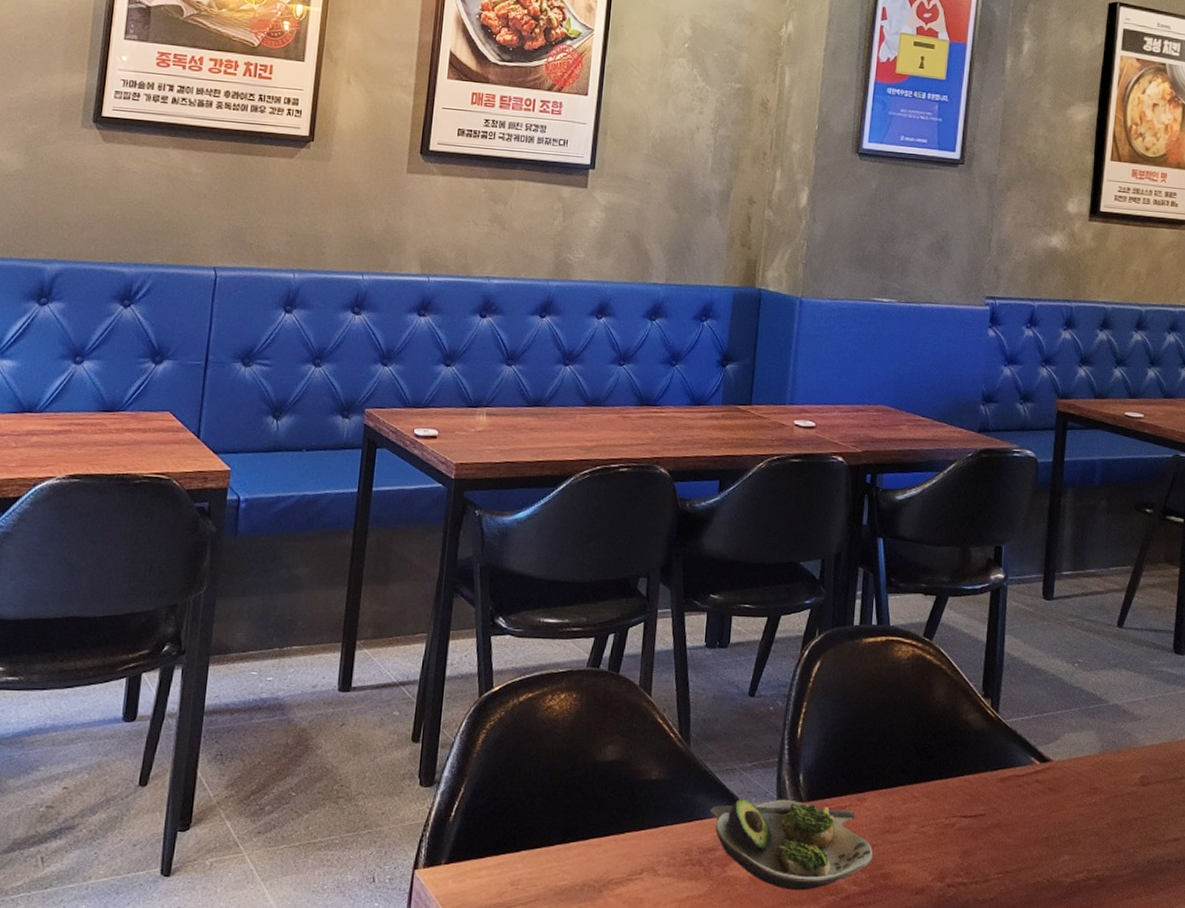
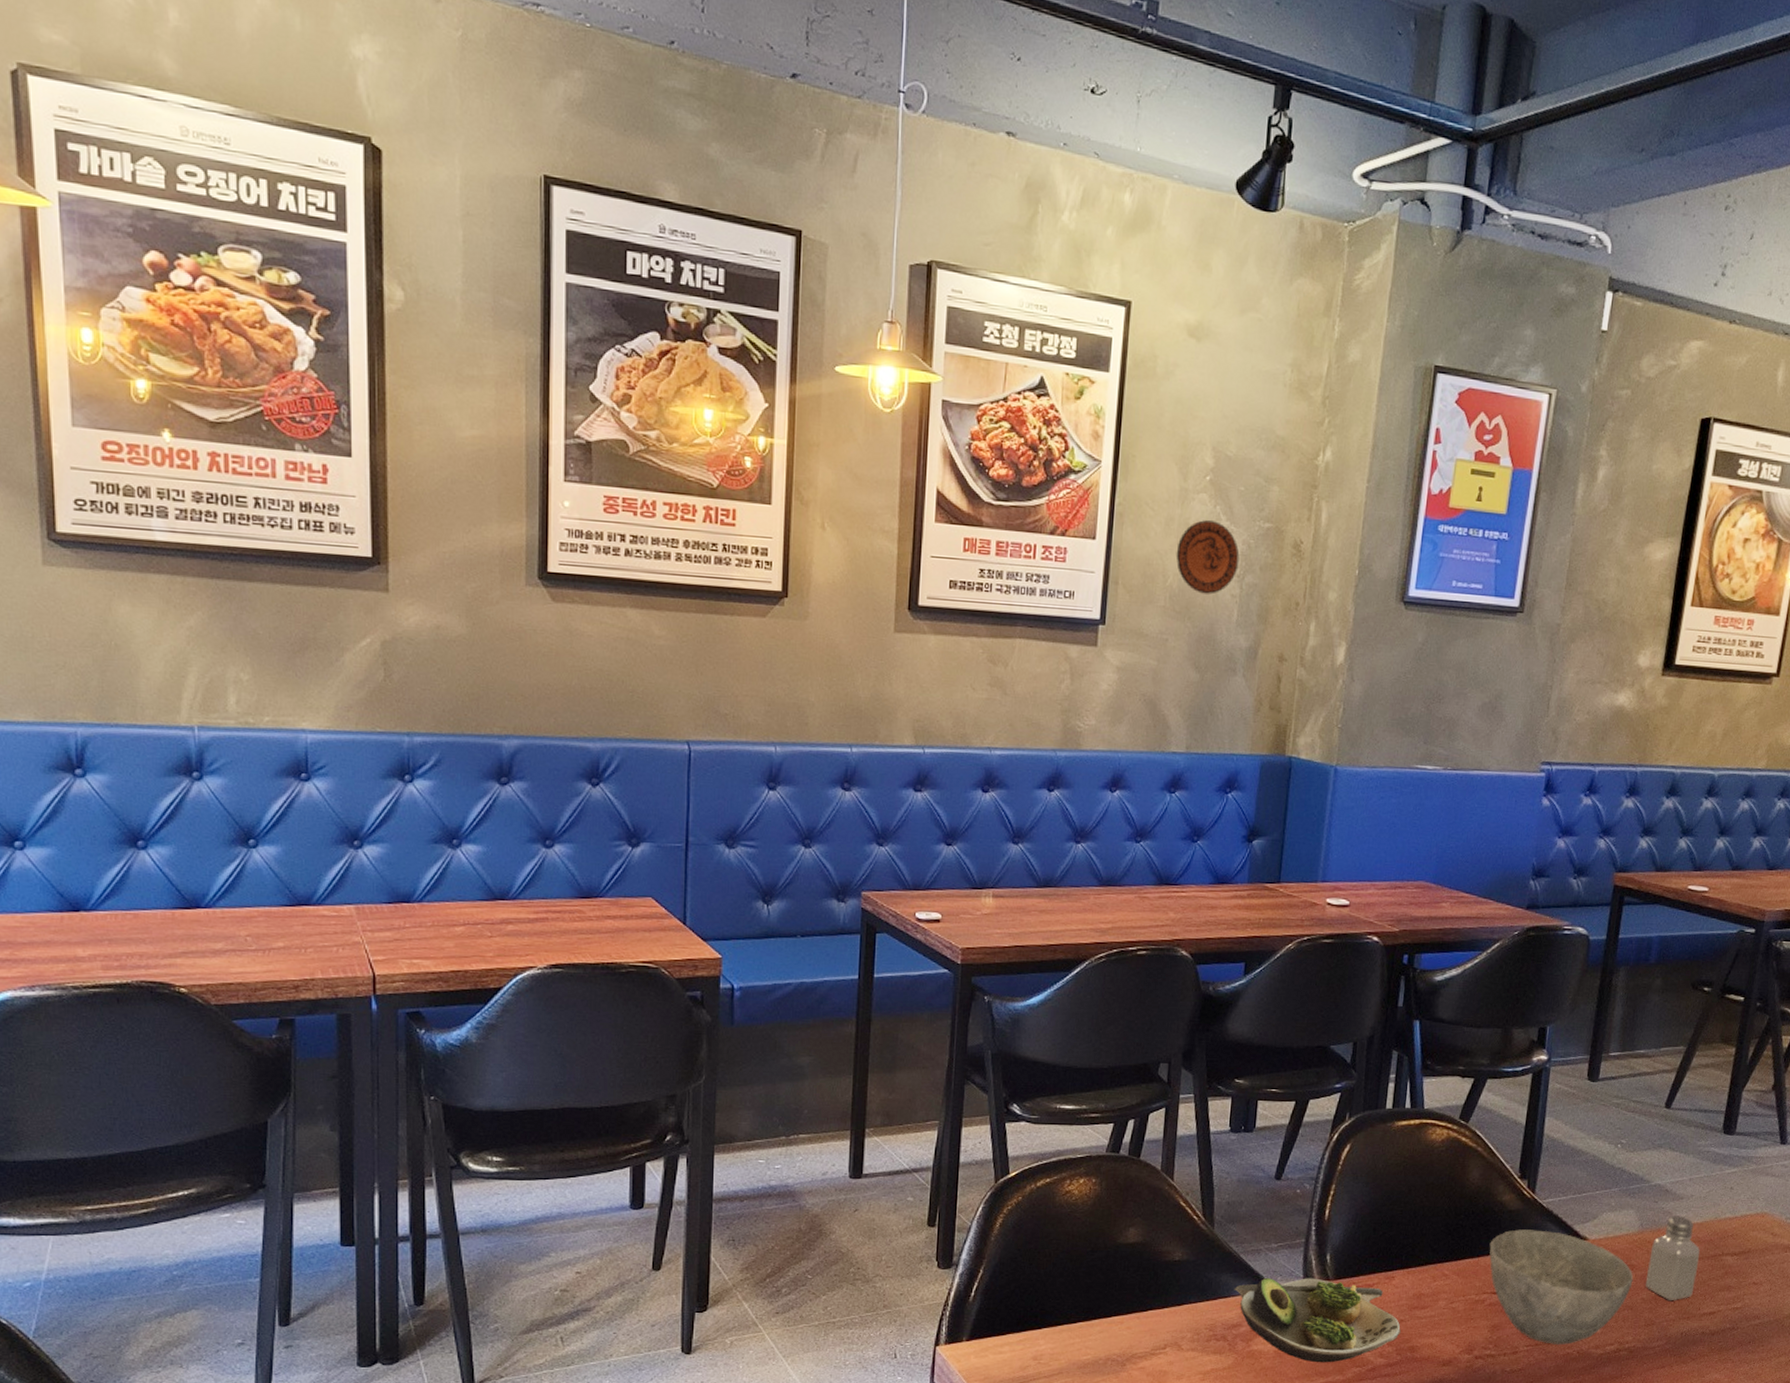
decorative plate: none [658,81,714,144] -> present [1176,520,1240,595]
bowl: none [957,750,1098,873] -> present [1489,1229,1634,1346]
saltshaker: none [1110,737,1161,826] -> present [1646,1215,1700,1300]

